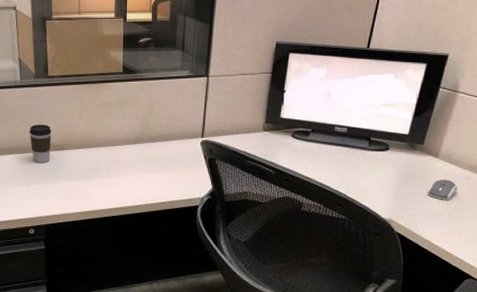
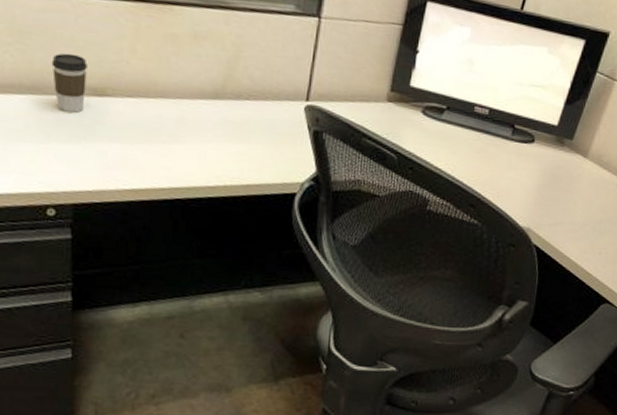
computer mouse: present [427,179,458,200] -> none [571,184,605,210]

